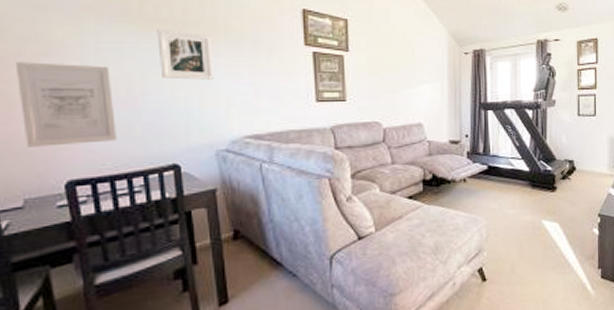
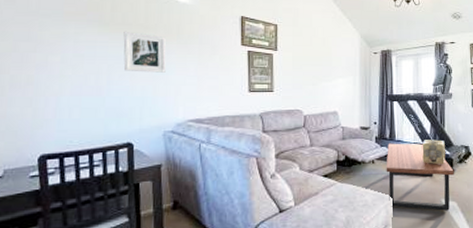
wall art: present [15,62,116,147] -> none [9,57,84,126]
coffee table: none [479,158,556,233] -> present [386,143,454,211]
decorative cube: none [520,153,548,182] -> present [422,140,446,165]

